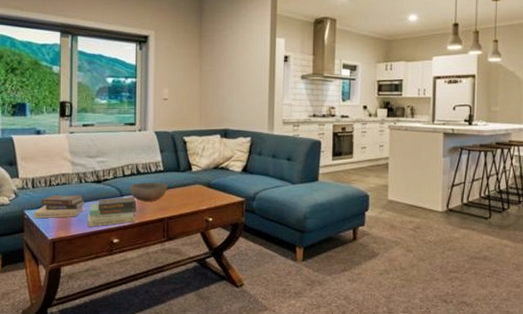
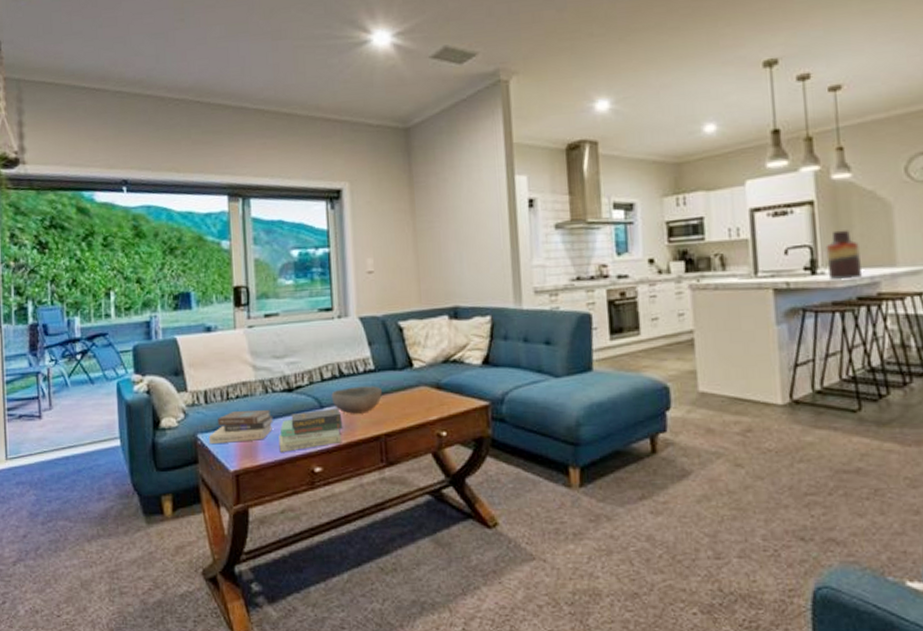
vase: none [479,96,502,129] -> present [825,230,863,279]

